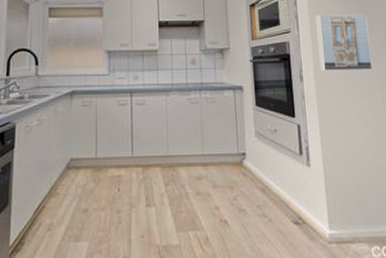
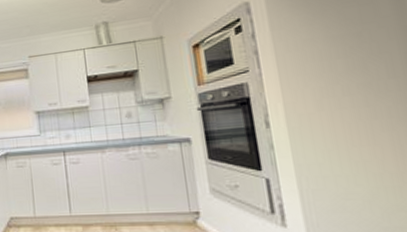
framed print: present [315,14,373,71] -> none [283,36,374,114]

